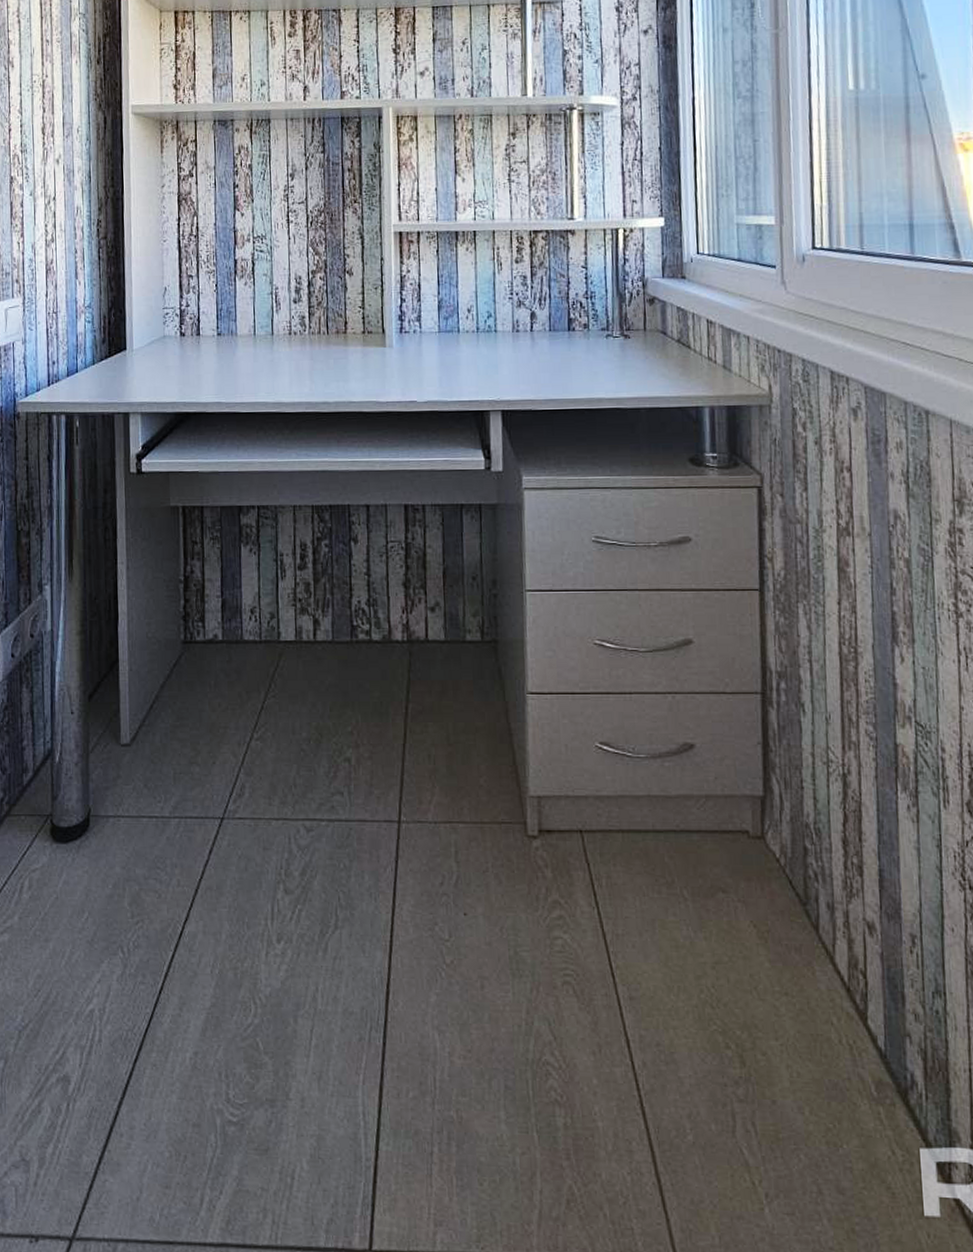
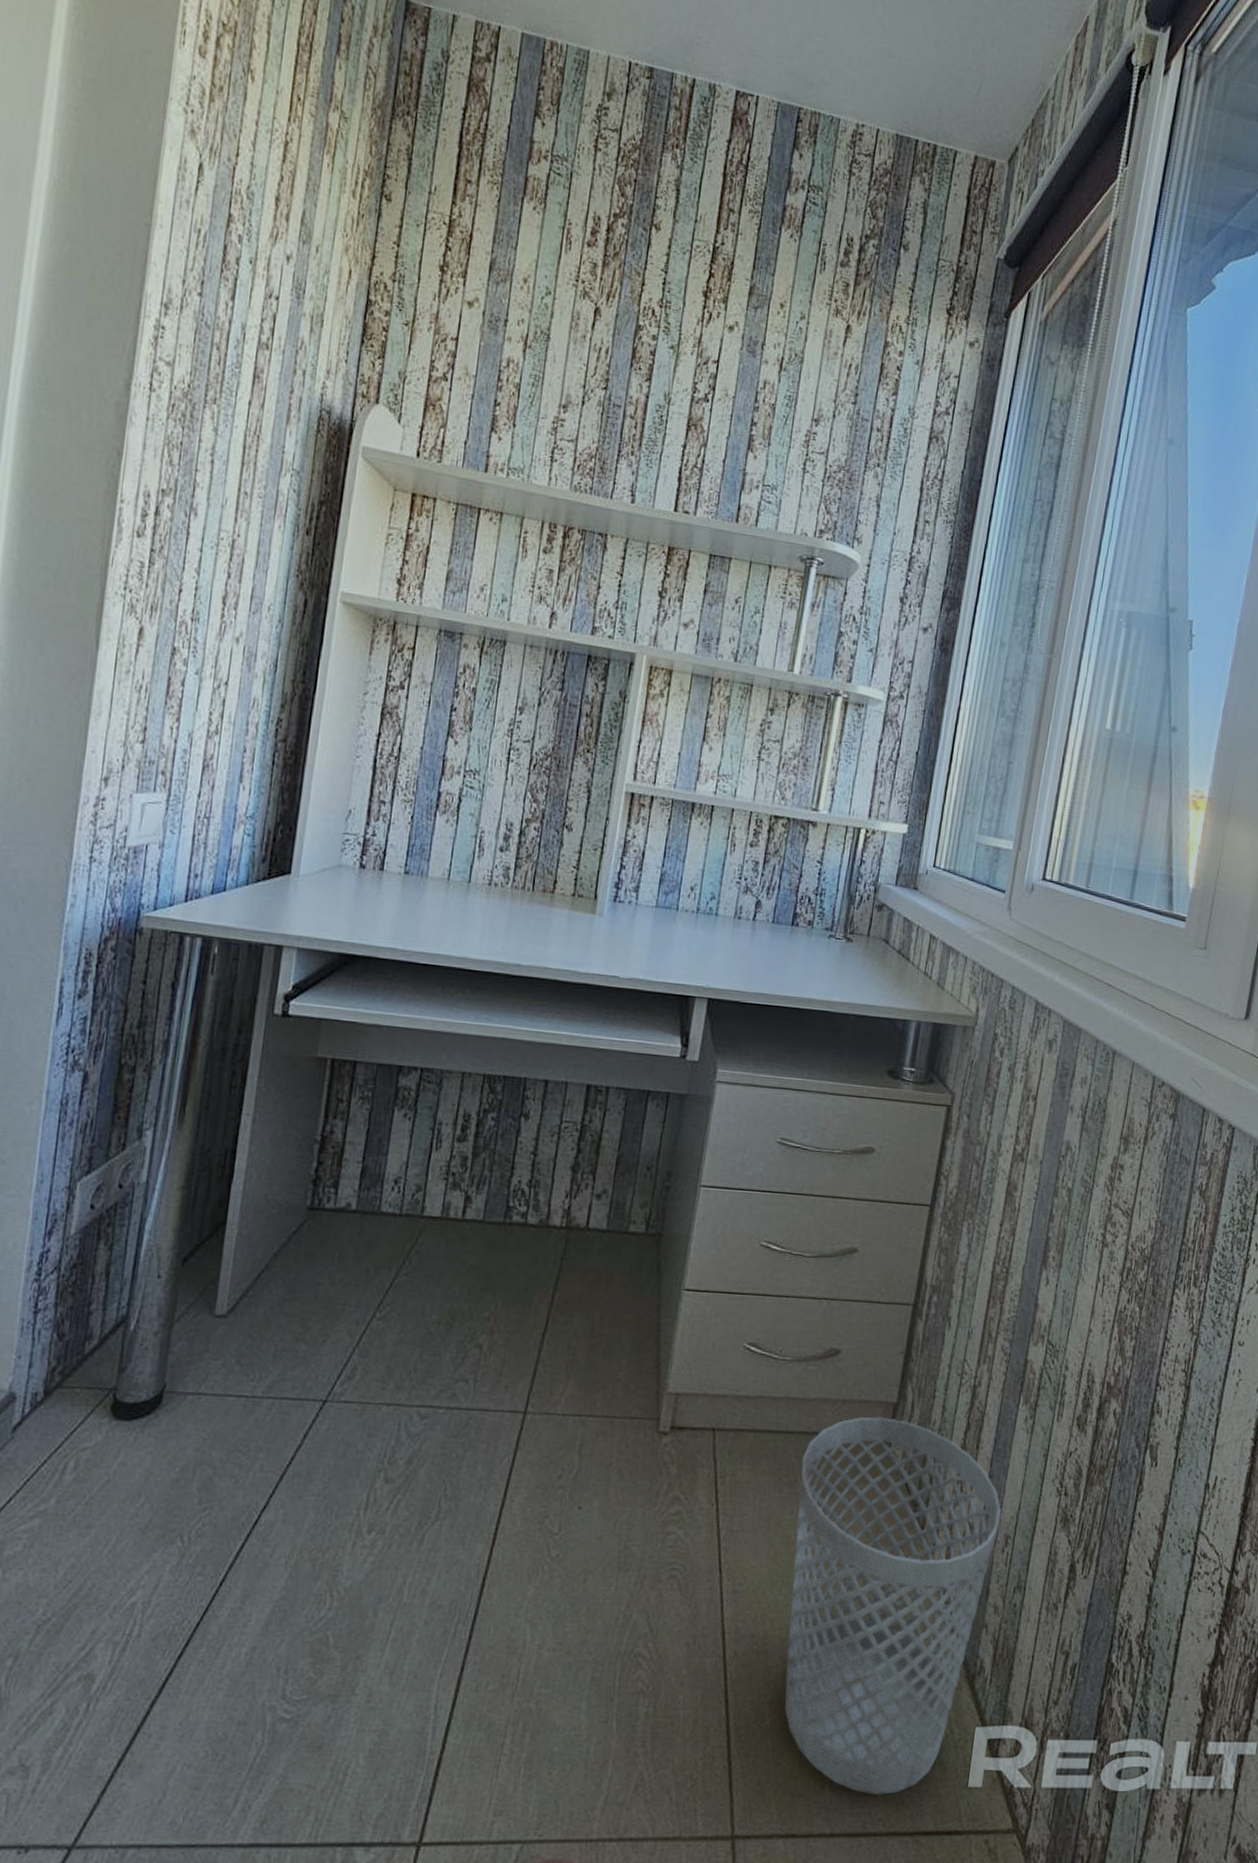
wastebasket: none [676,812,902,1221] -> present [784,1417,1002,1795]

